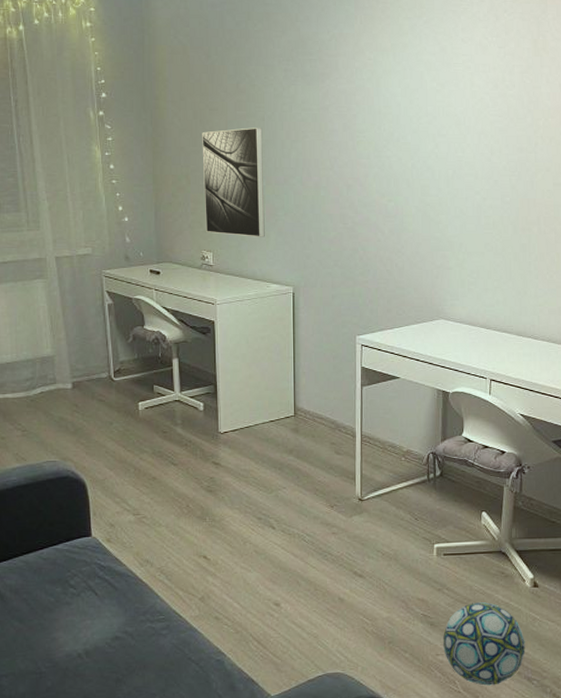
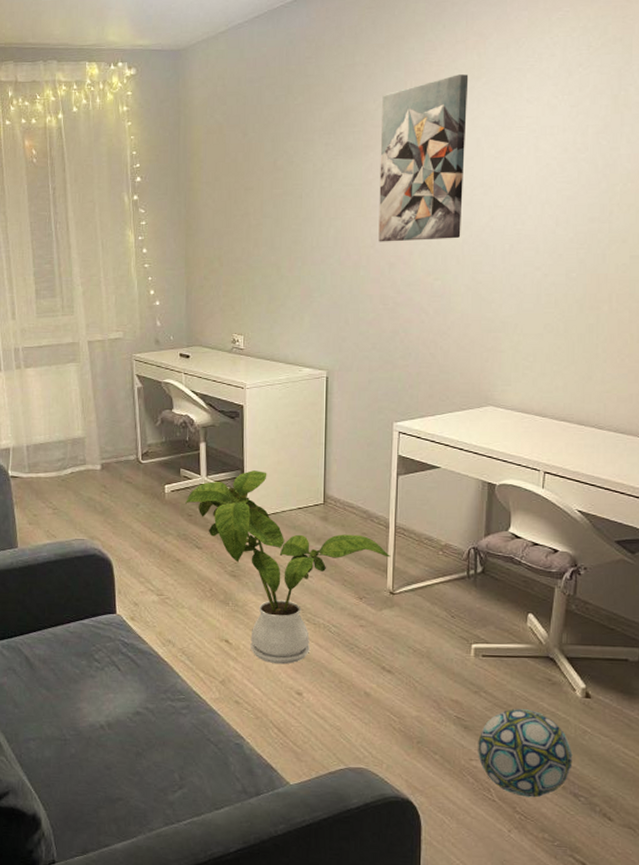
house plant: none [160,385,359,577] -> present [185,470,391,665]
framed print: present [202,128,265,237] -> none [236,206,300,320]
wall art: none [335,12,411,165] -> present [378,74,469,242]

